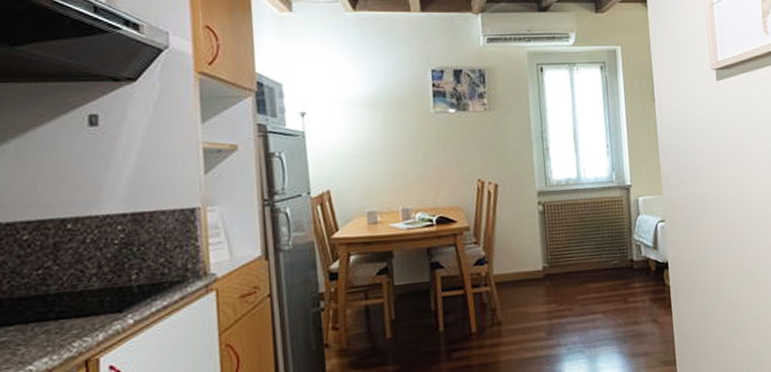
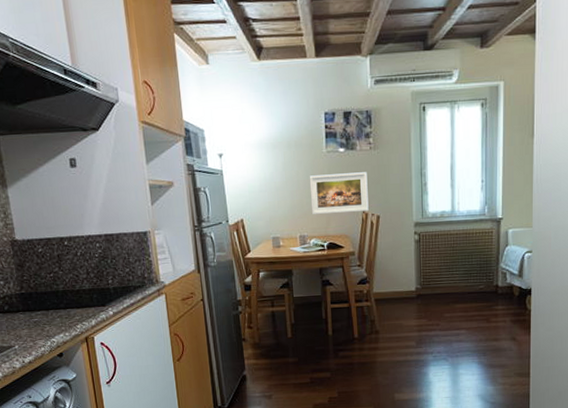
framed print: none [414,135,485,185] -> present [309,172,369,215]

